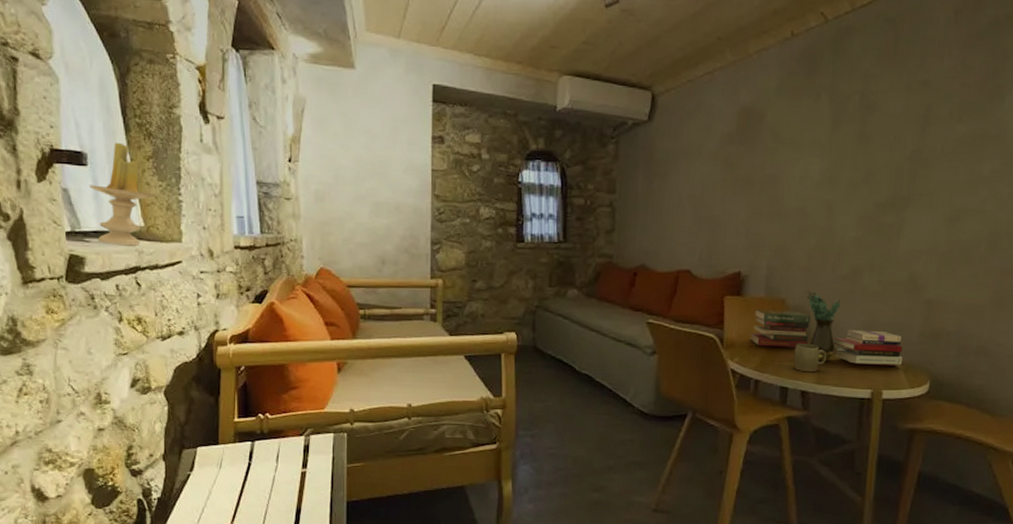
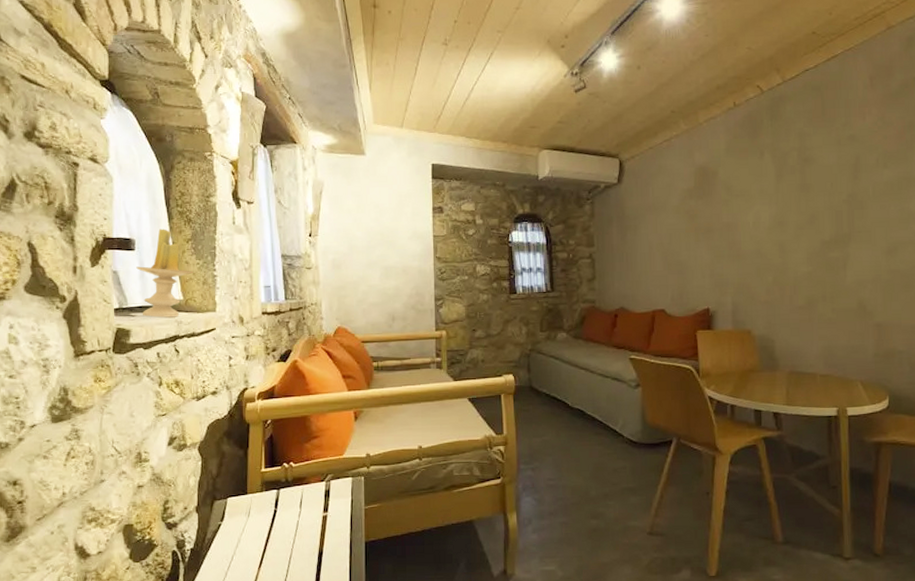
books: present [750,309,811,349] -> none [722,340,776,375]
mug: present [793,343,827,373] -> none [763,369,794,395]
vase: present [807,290,841,362] -> none [770,321,801,385]
books: present [833,329,903,368] -> none [798,353,861,386]

